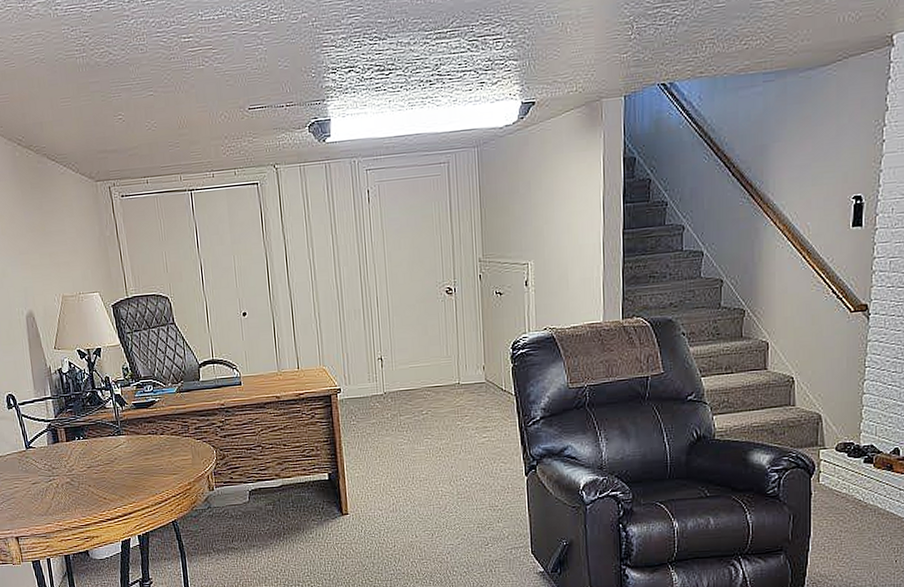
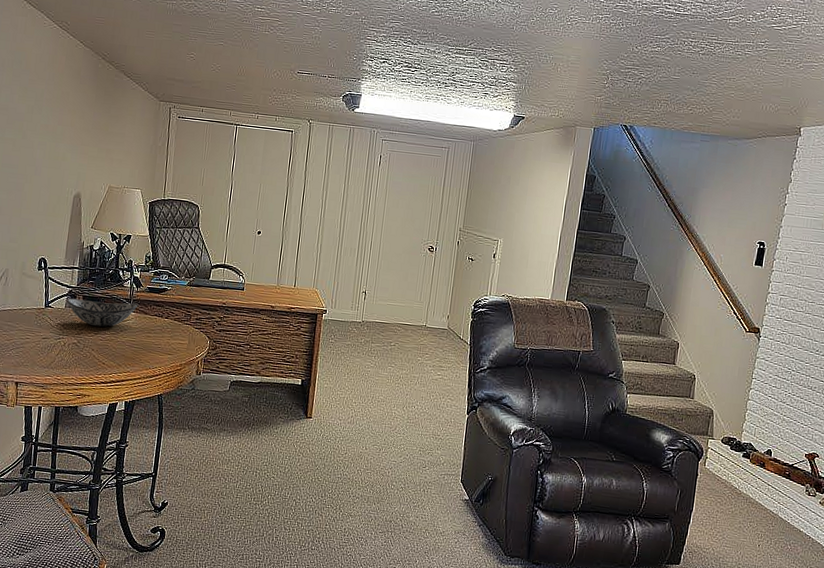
decorative bowl: none [47,425,127,459] -> present [66,298,137,327]

